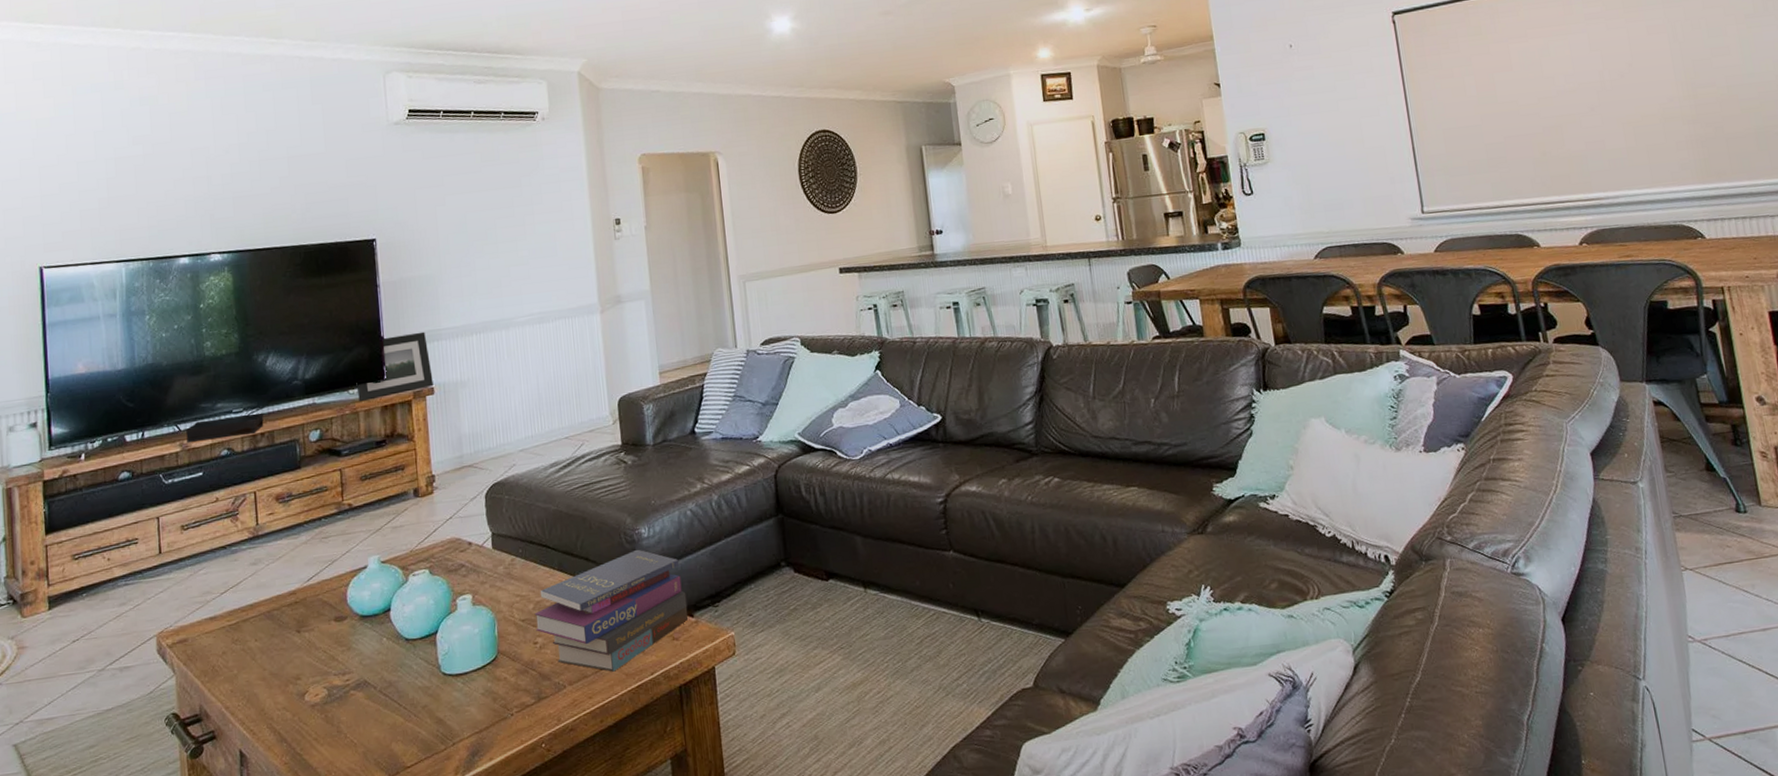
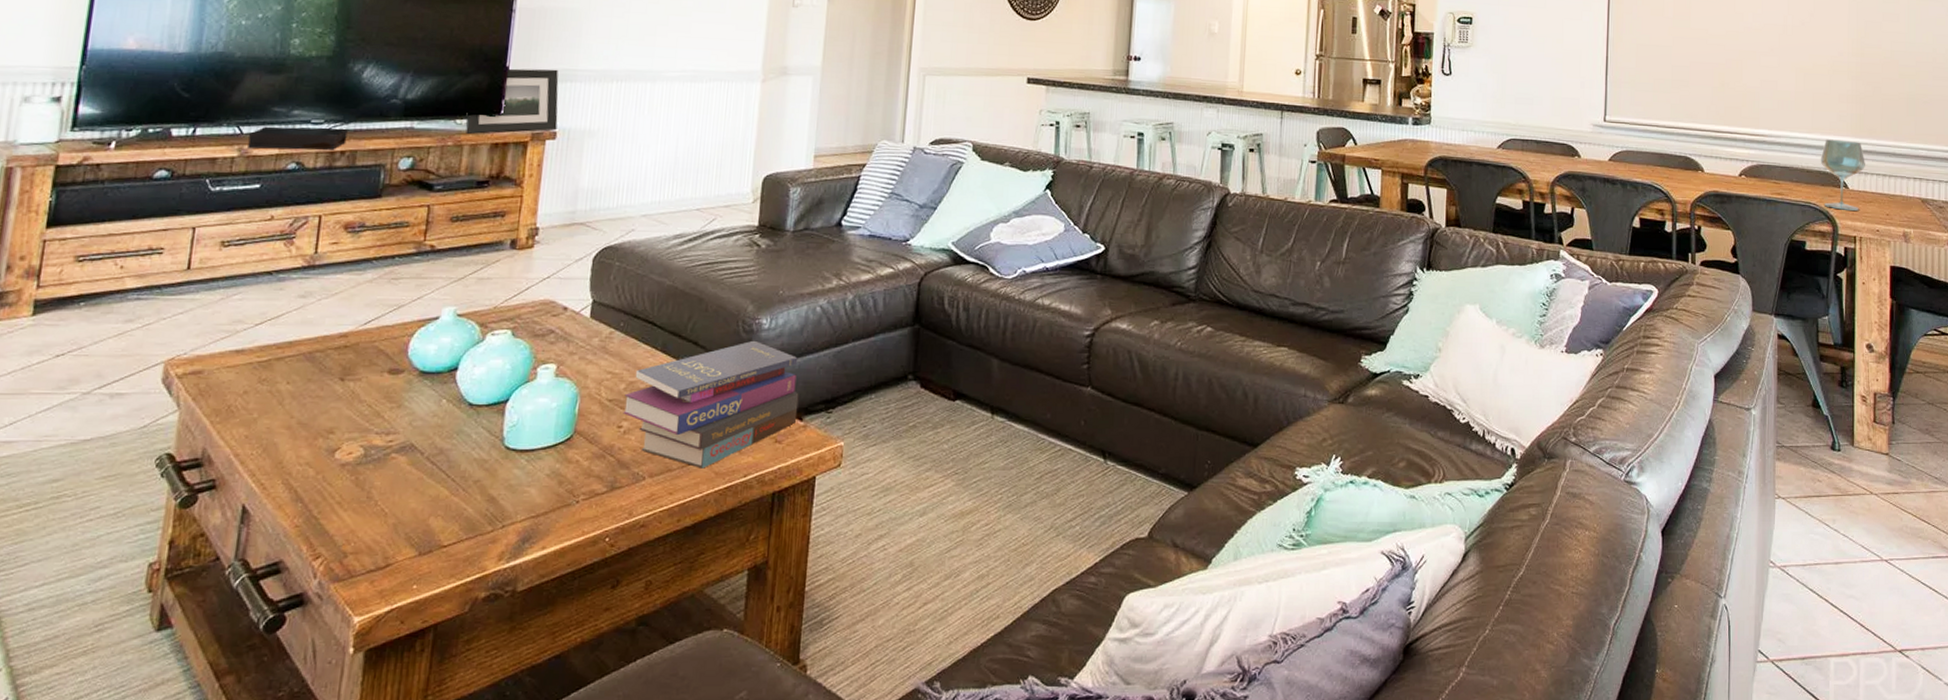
wine glass: none [1667,188,1722,262] -> present [1820,139,1865,211]

